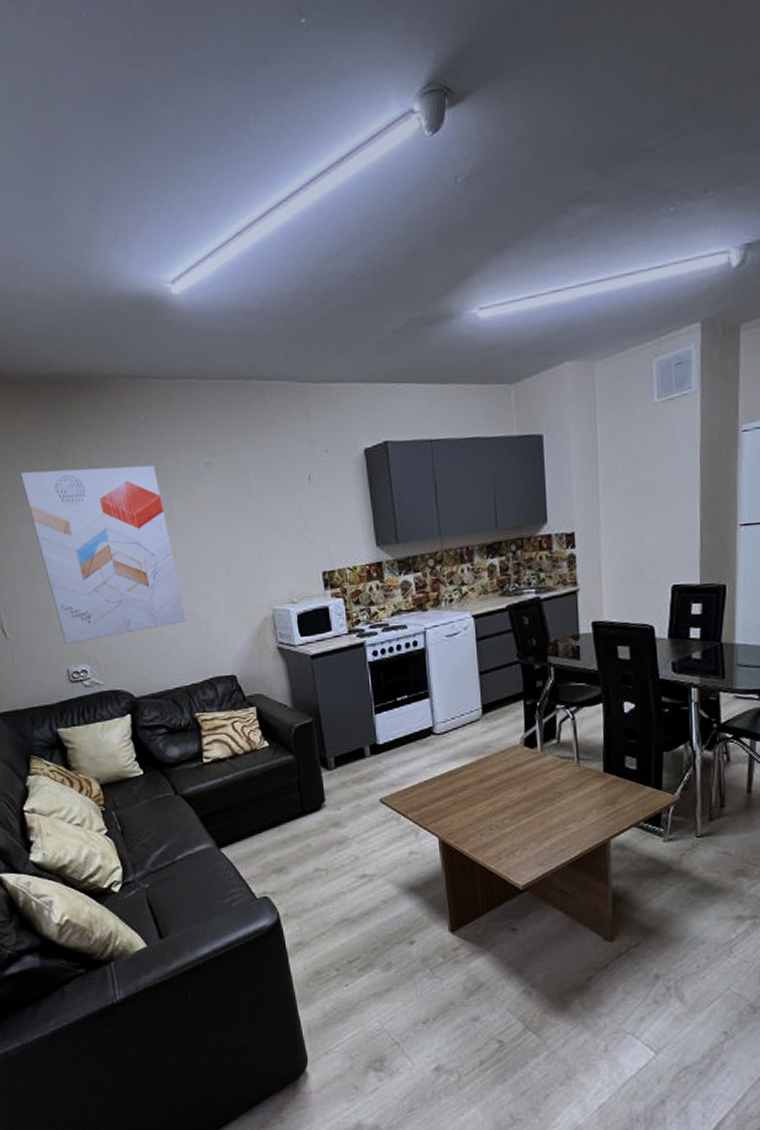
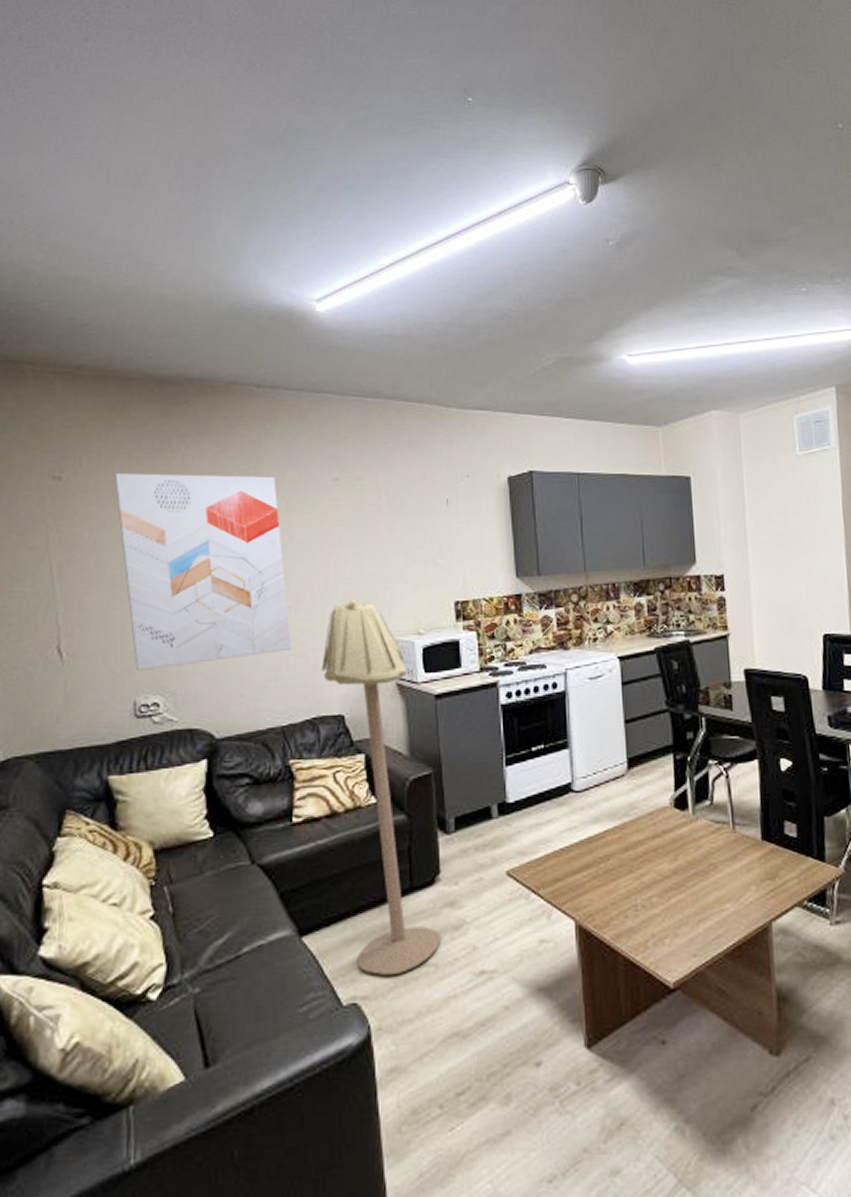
floor lamp: none [213,574,330,878] -> present [321,599,442,976]

